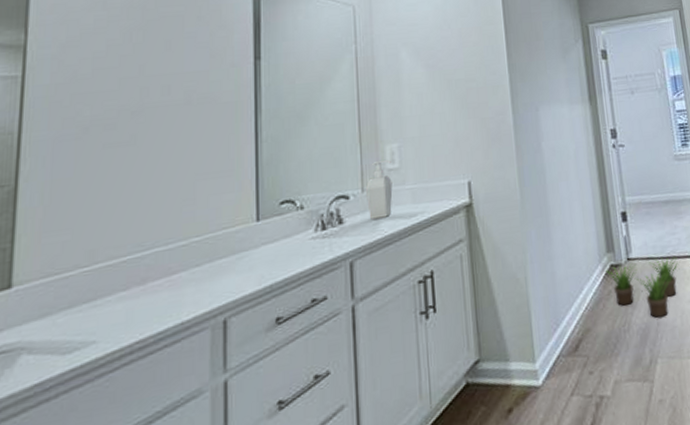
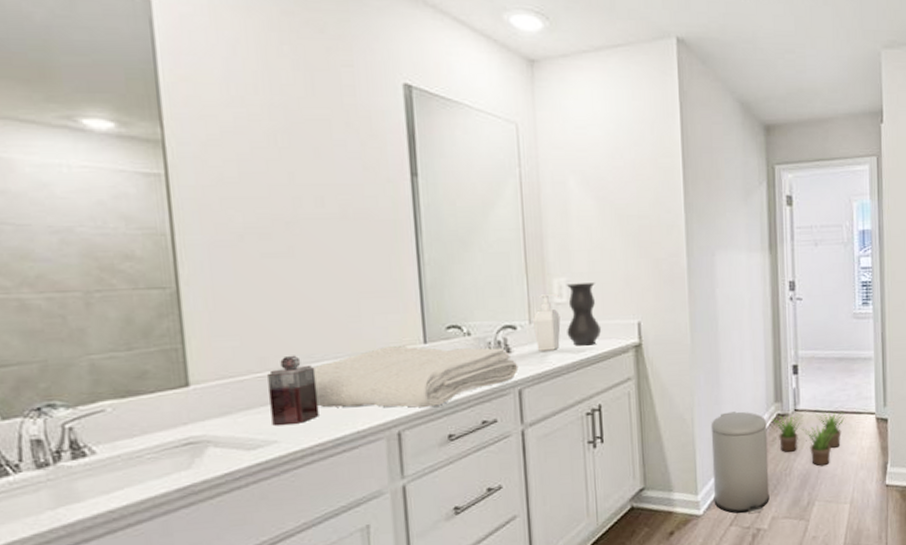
perfume bottle: none [93,244,144,324] -> present [267,355,319,425]
towel: none [142,219,350,299] -> present [313,346,519,408]
vase: none [398,146,432,211] -> present [566,283,601,346]
pedal bin: none [544,265,611,381] -> present [710,412,770,514]

